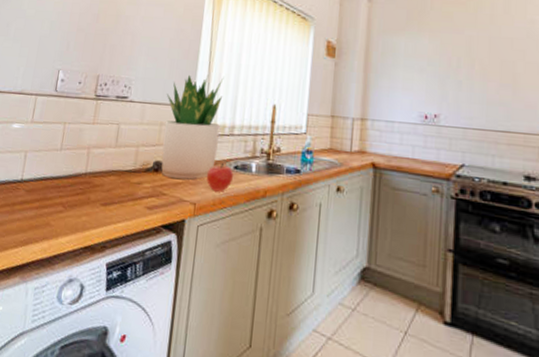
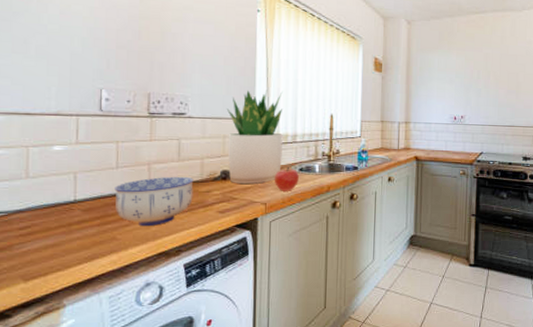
bowl: none [53,163,127,215] -> present [115,176,194,227]

